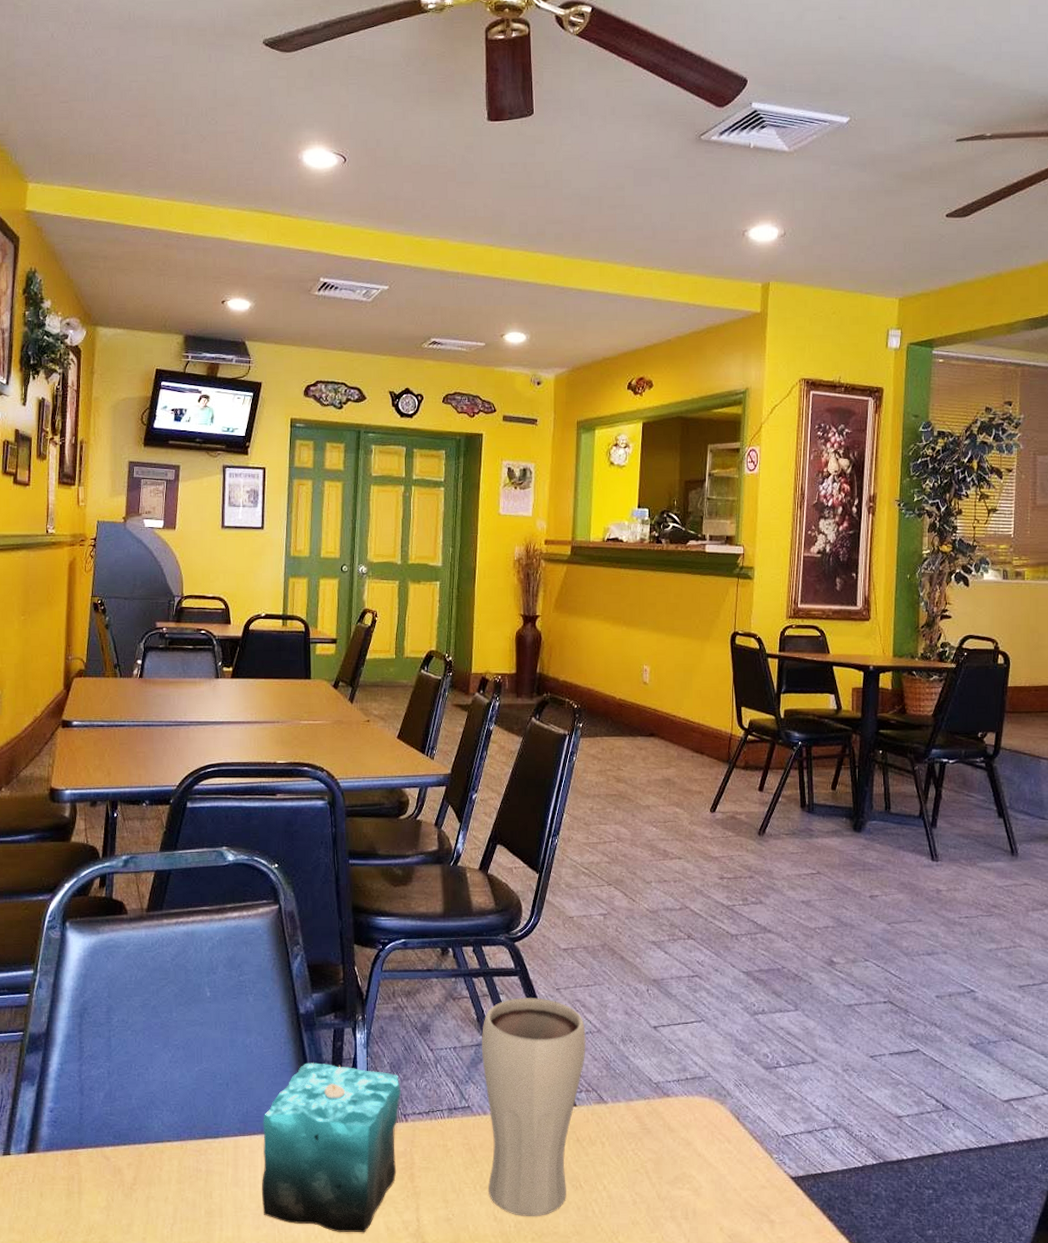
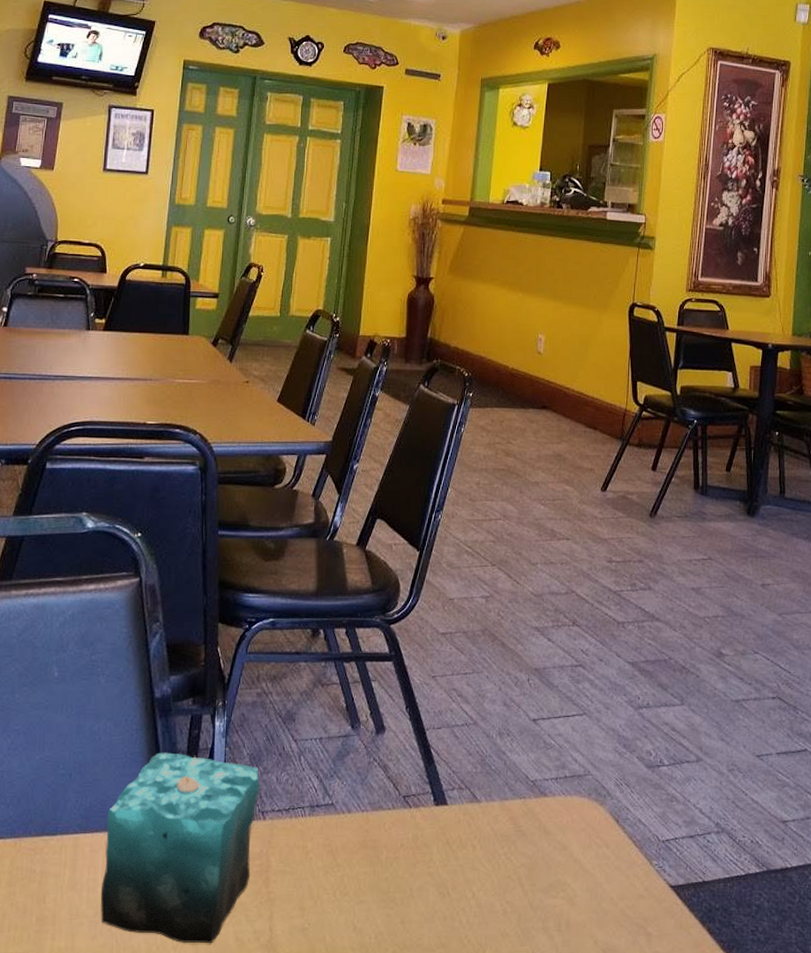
drinking glass: present [481,998,586,1216] -> none [349,685,461,927]

